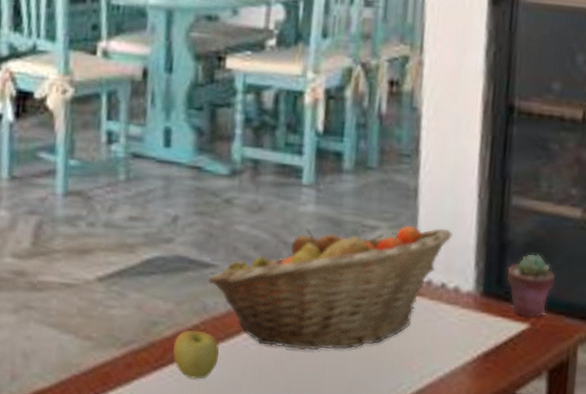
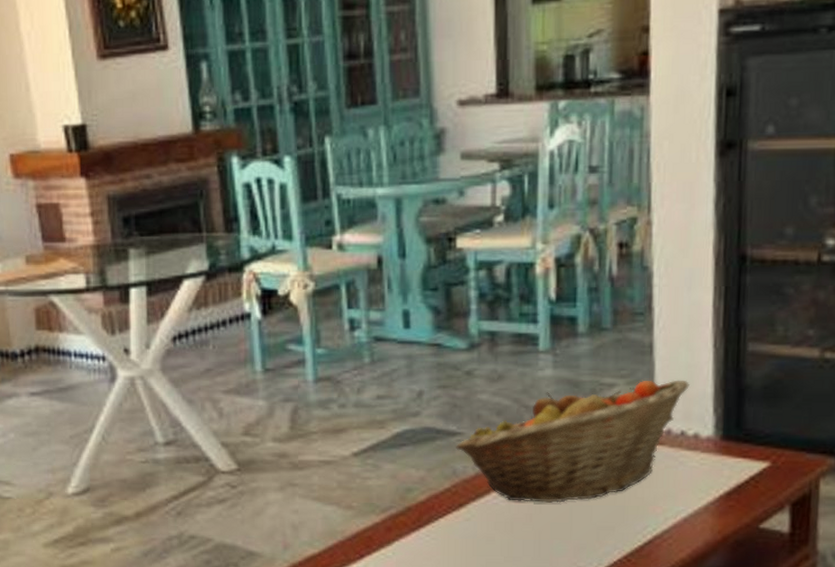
apple: present [173,330,219,379] -> none [428,493,471,536]
potted succulent: present [506,254,556,318] -> none [745,396,795,457]

